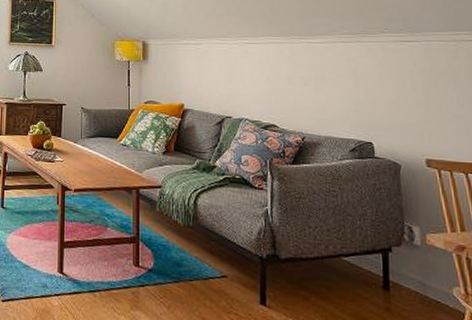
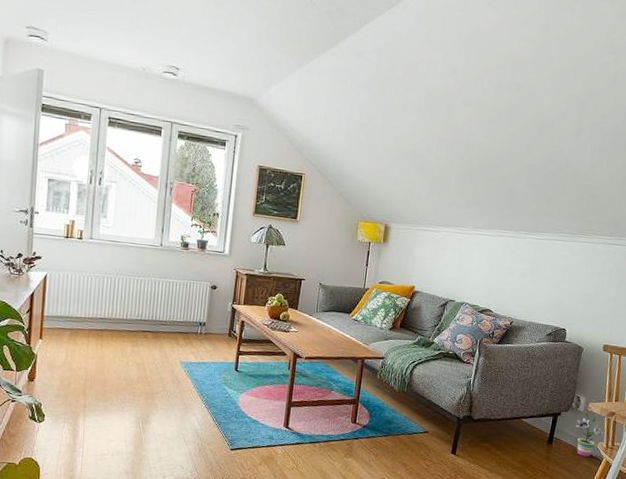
potted plant: none [414,245,460,308] -> present [575,411,606,457]

